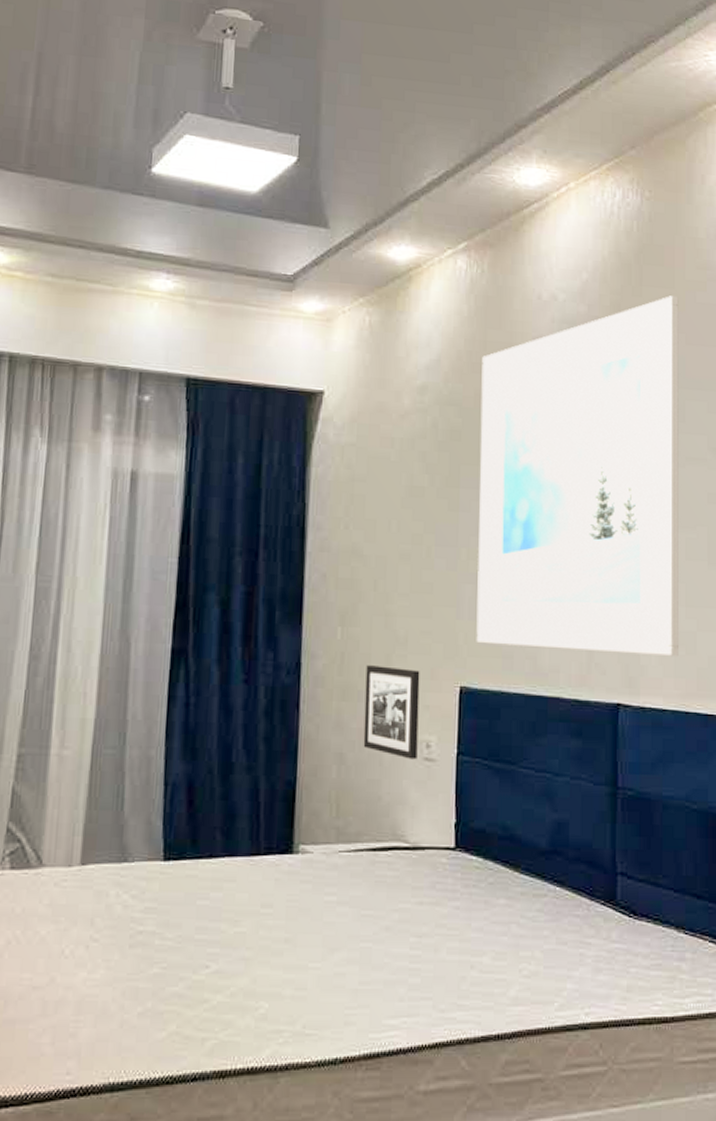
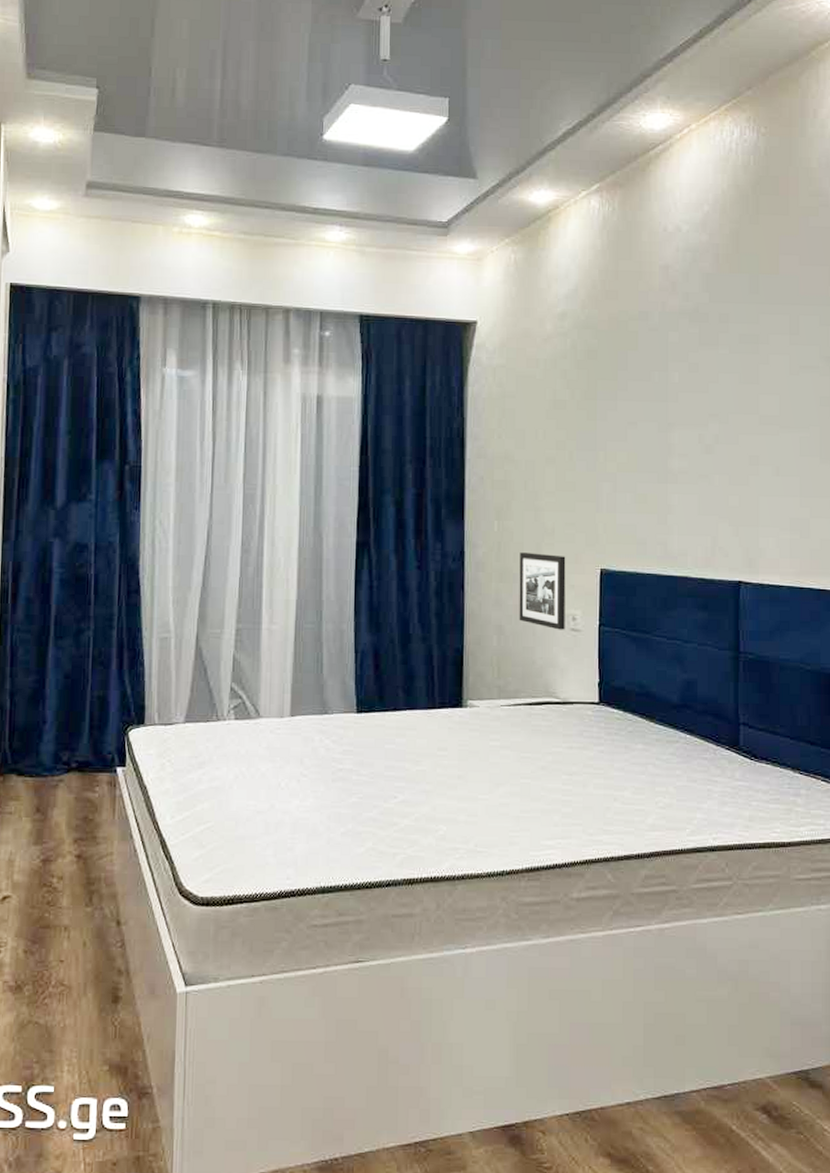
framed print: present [476,296,679,657] -> none [614,222,793,541]

